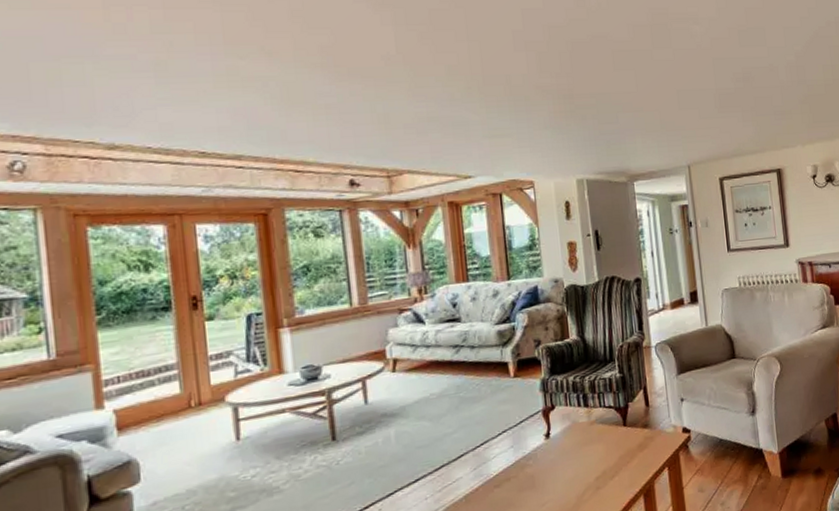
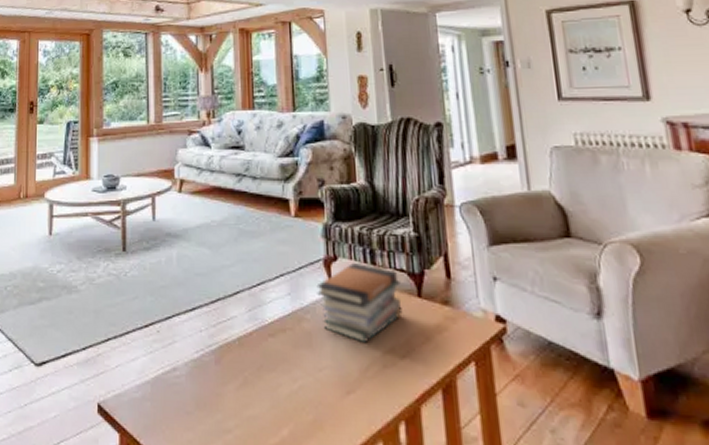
book stack: none [537,407,612,474] -> present [316,263,403,344]

